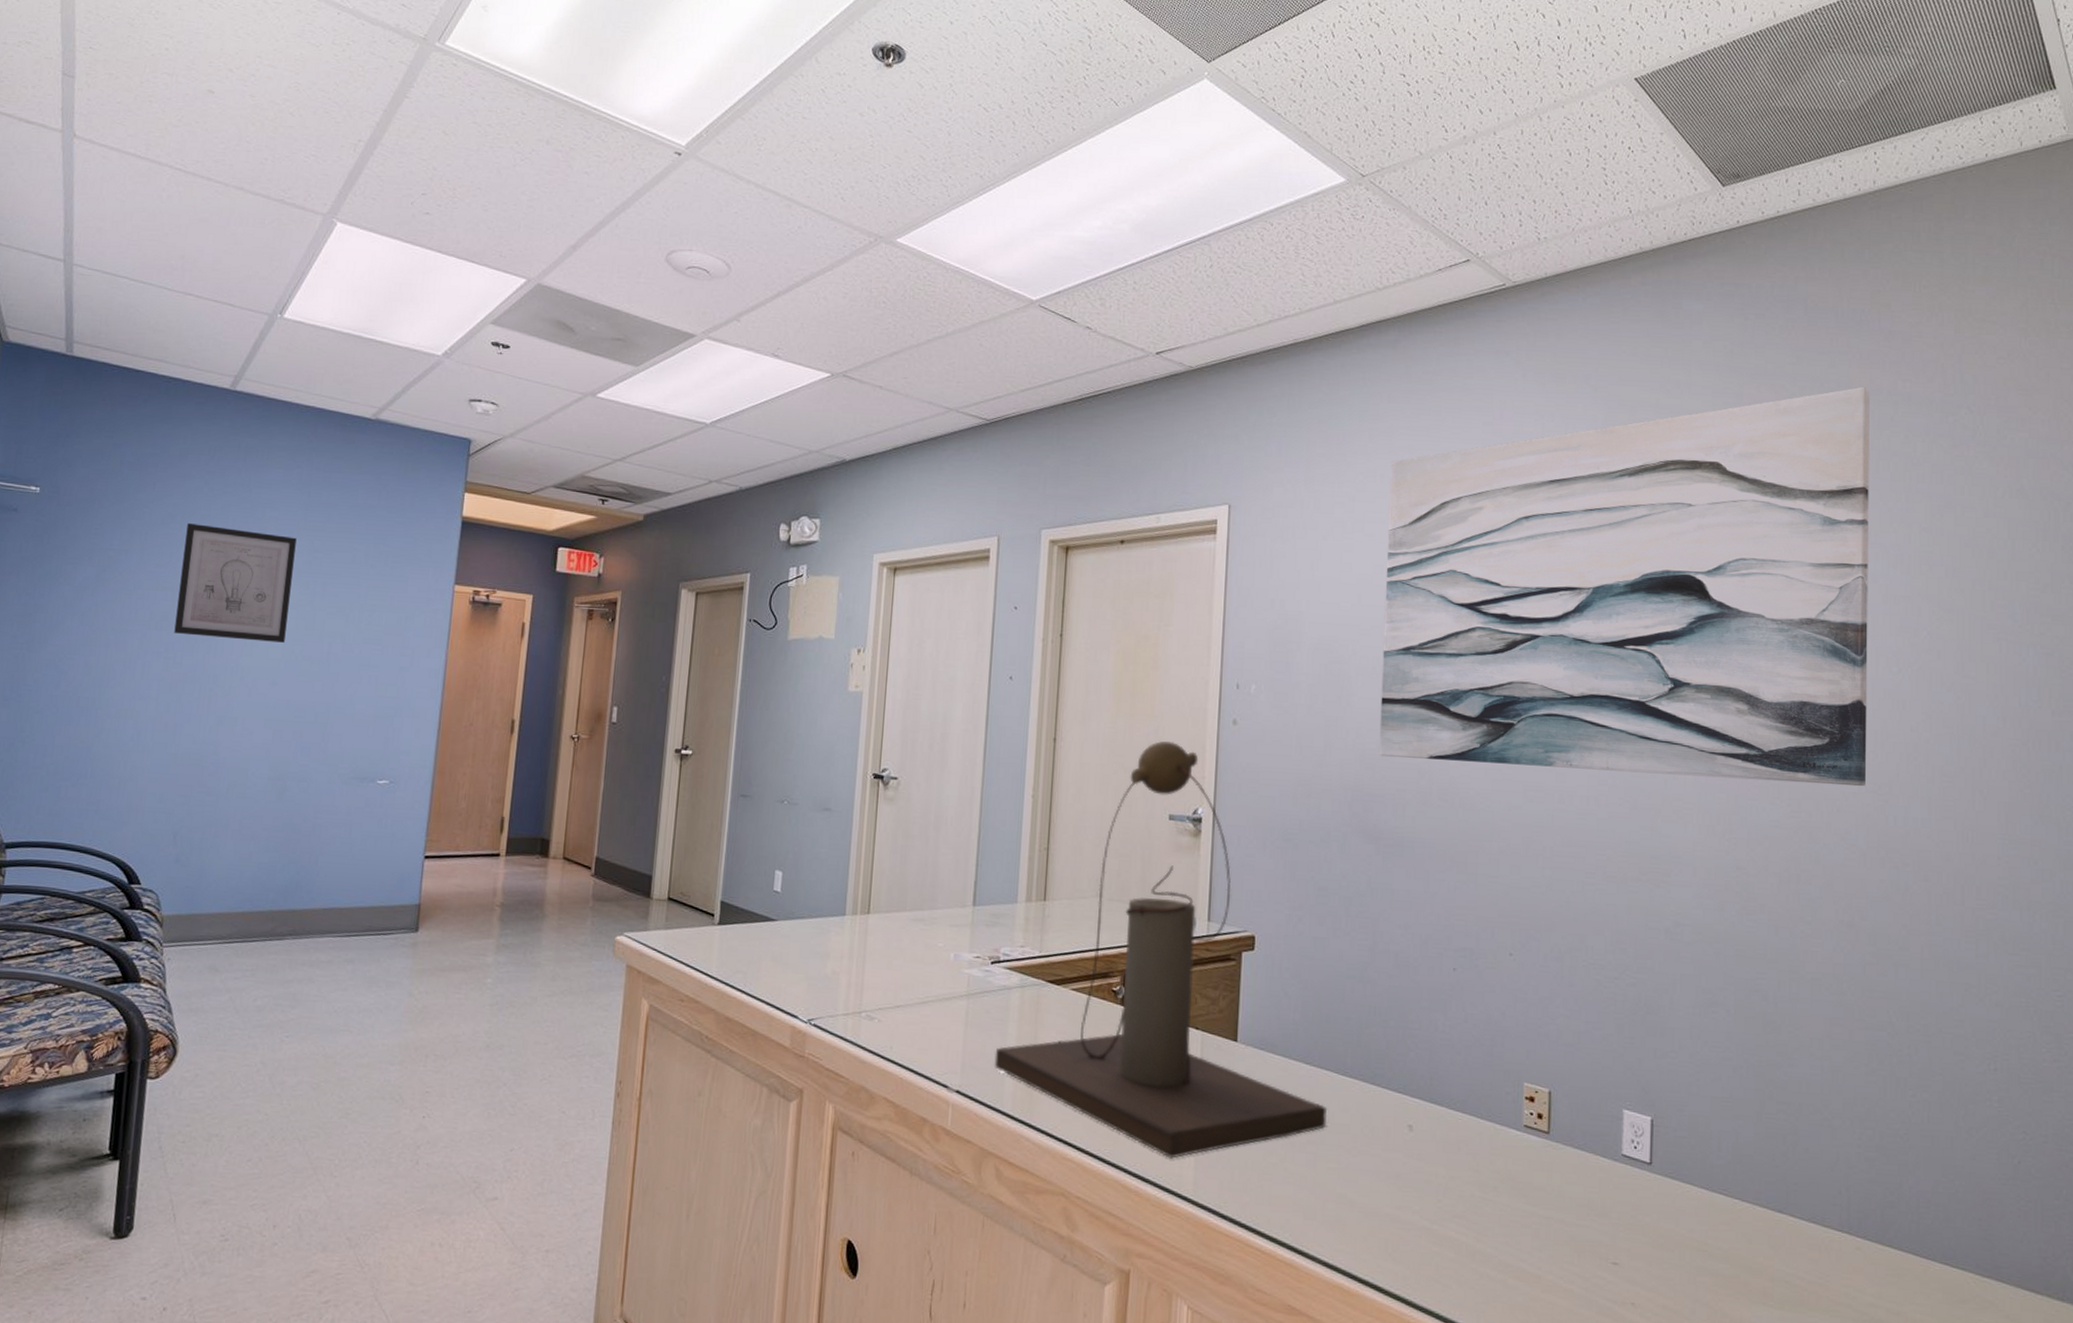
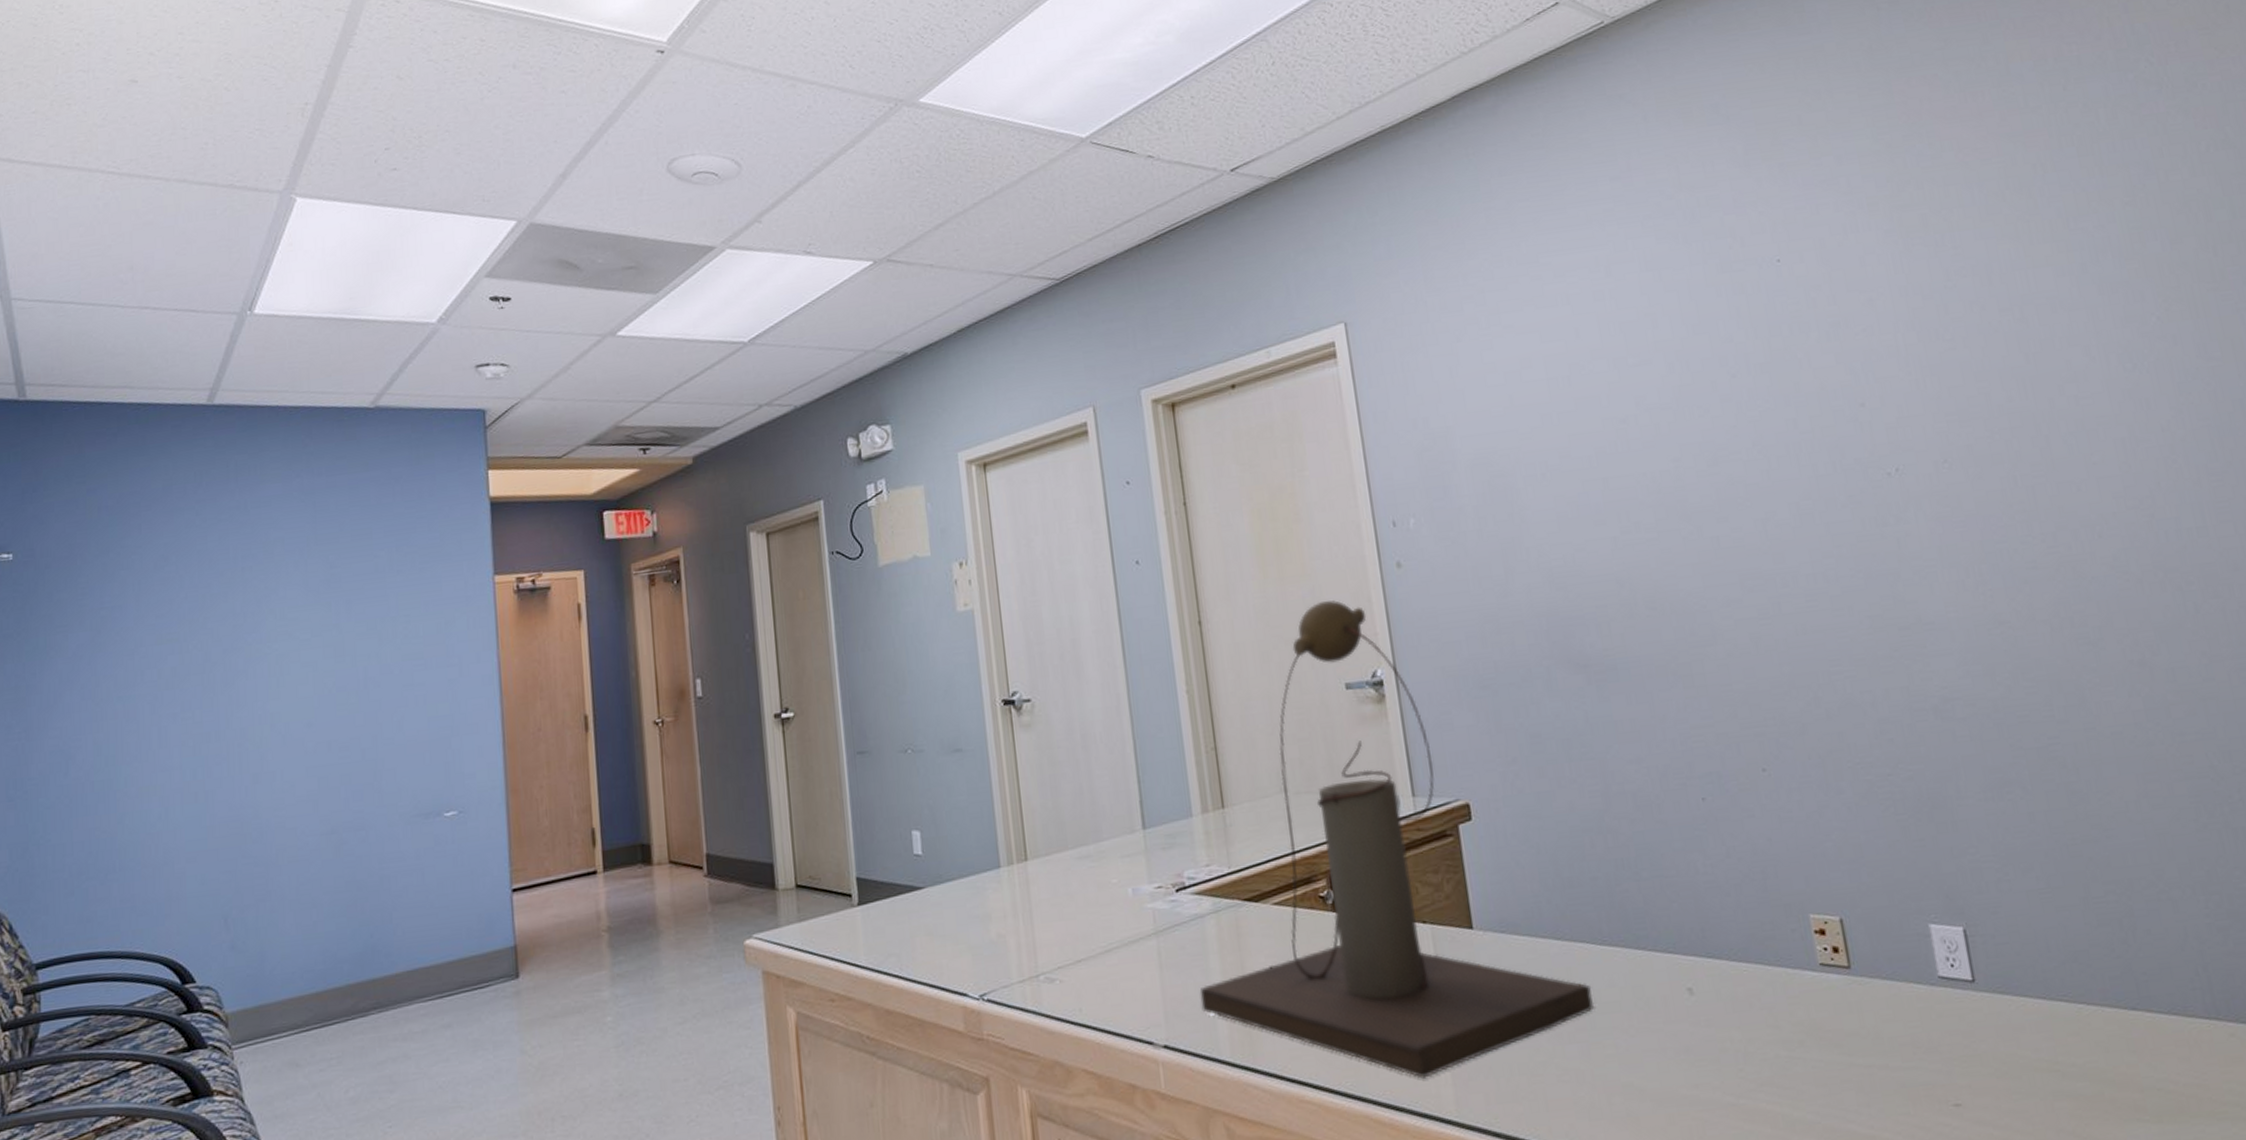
wall art: present [174,523,297,643] -> none [184,556,314,689]
wall art: present [1379,386,1870,787] -> none [1517,58,2125,573]

